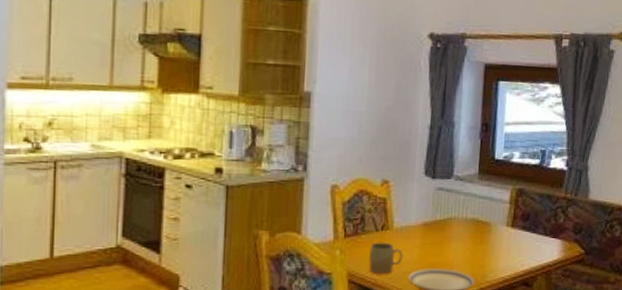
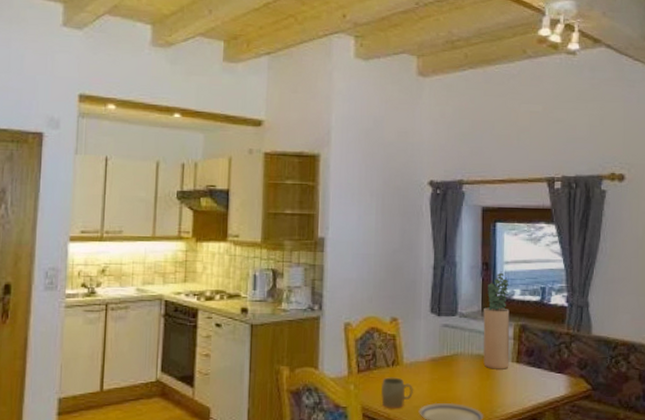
vase: none [477,133,509,234] -> present [483,271,510,369]

